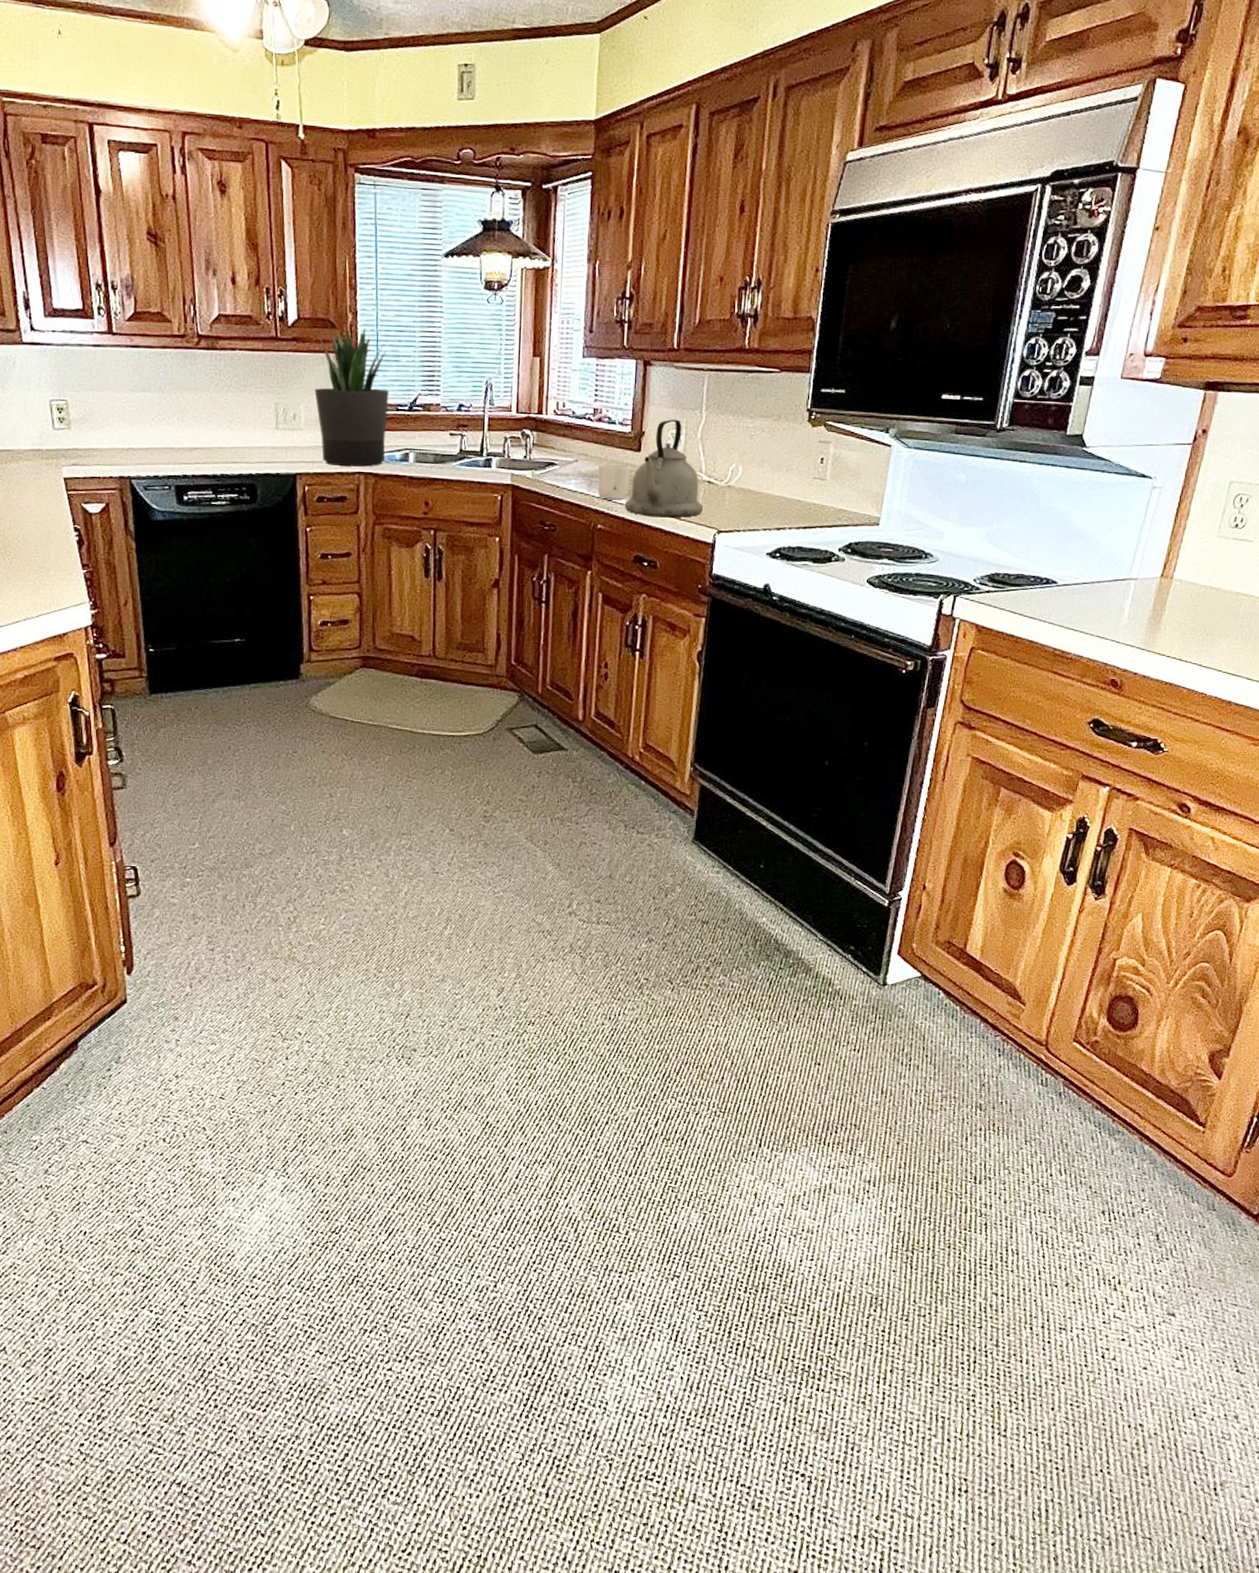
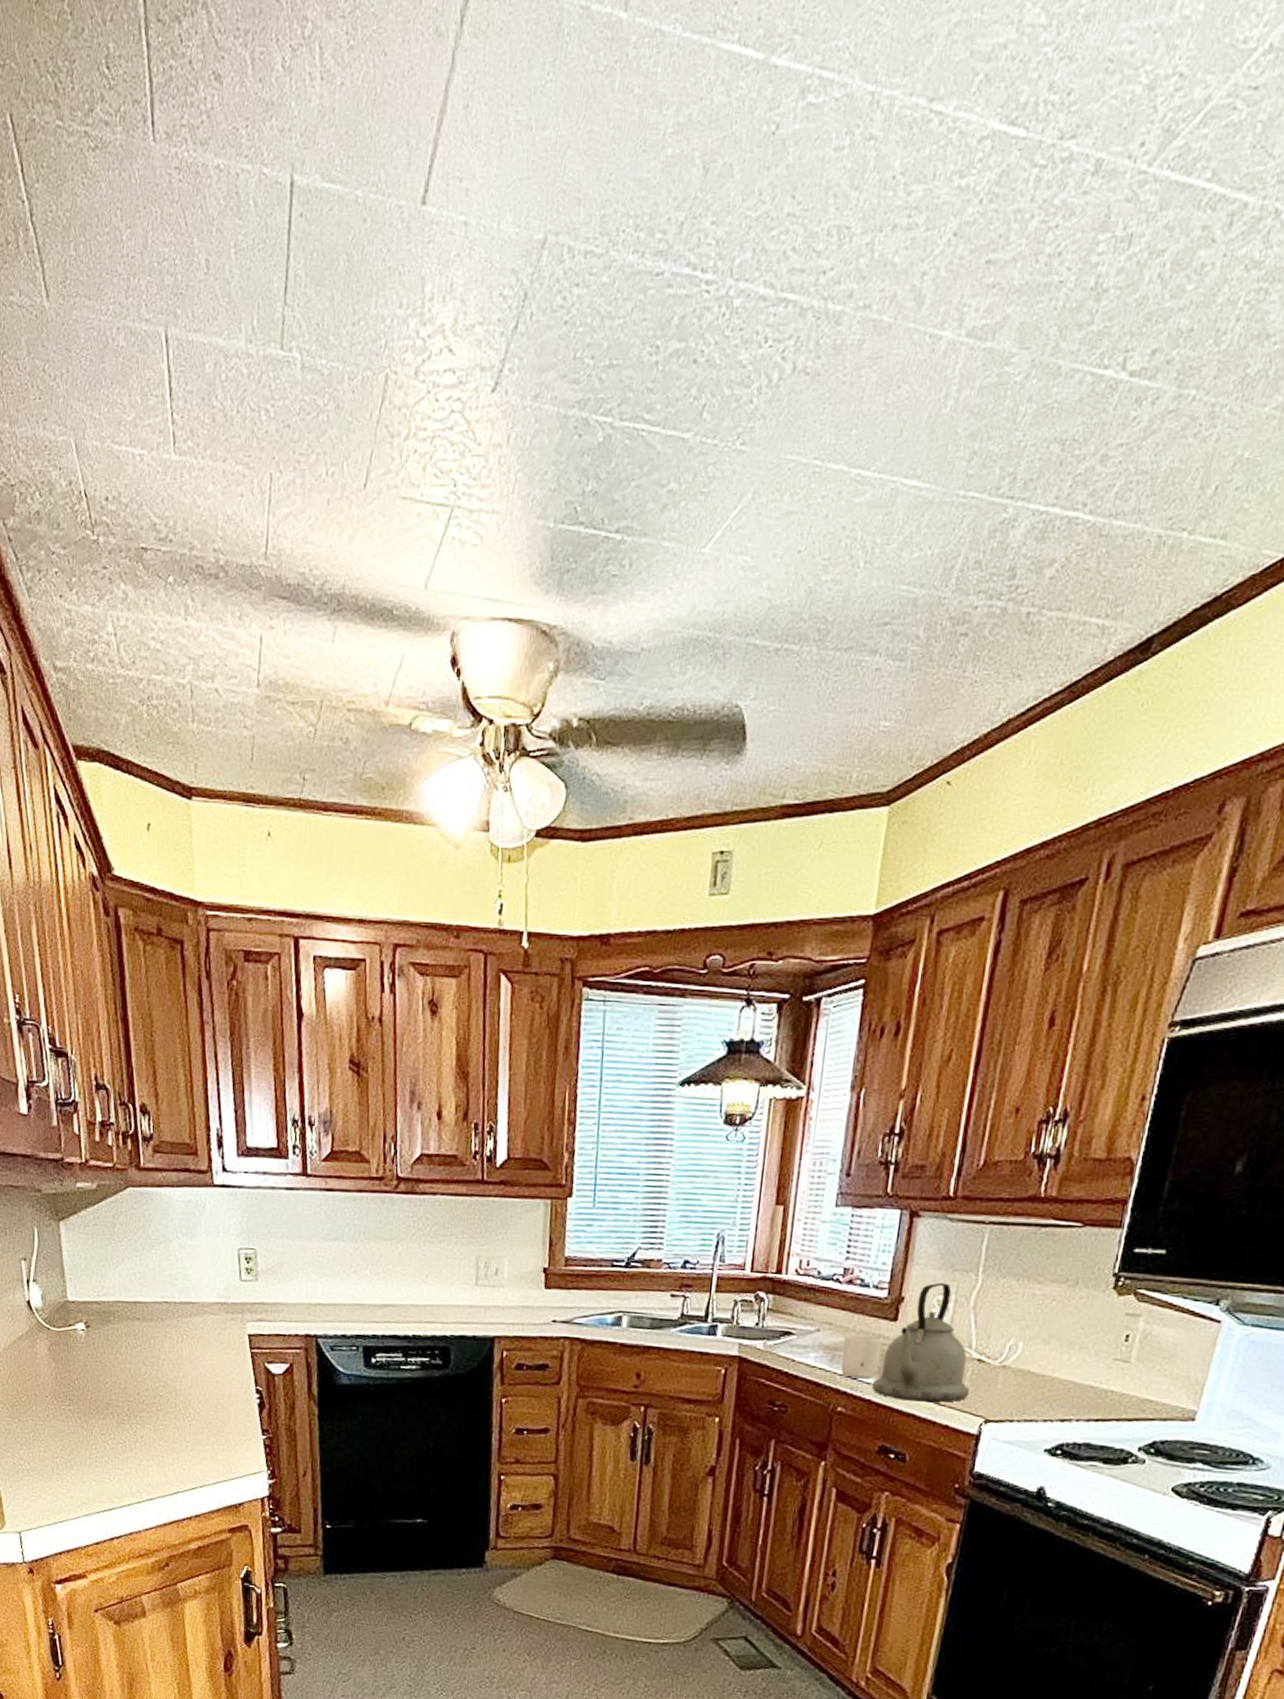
planter: present [314,318,389,467] -> none [520,1158,605,1331]

